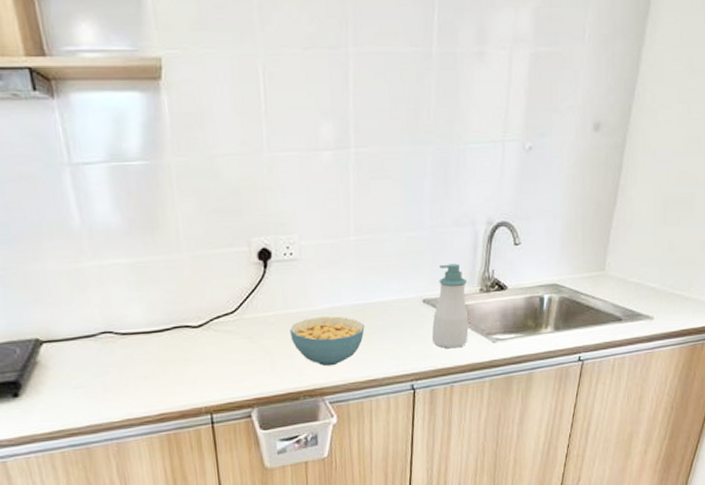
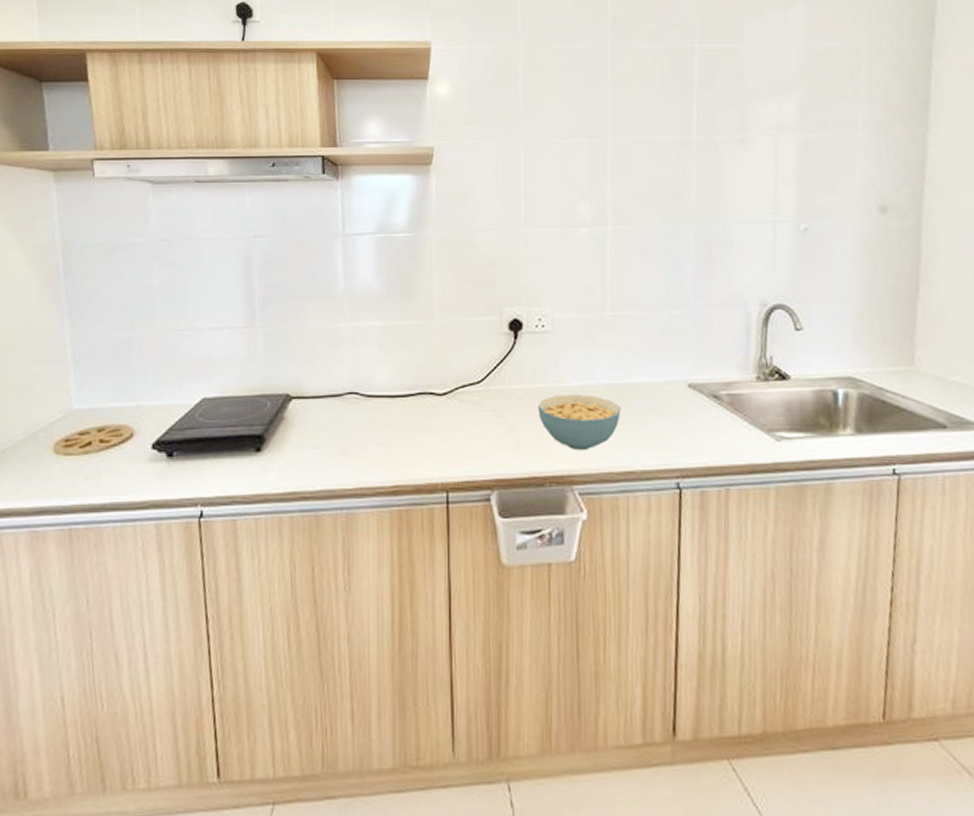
soap bottle: present [431,263,469,349] -> none [699,346,745,444]

